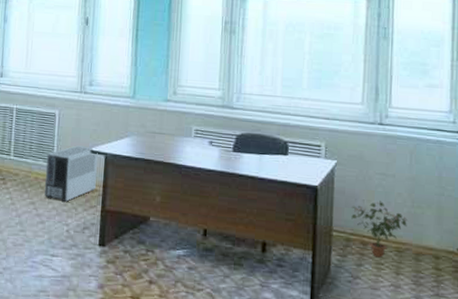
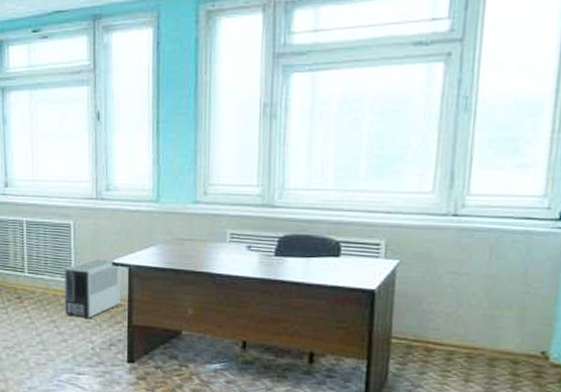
potted plant: present [351,201,407,258] -> none [414,303,482,365]

